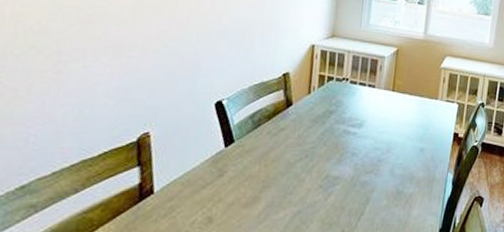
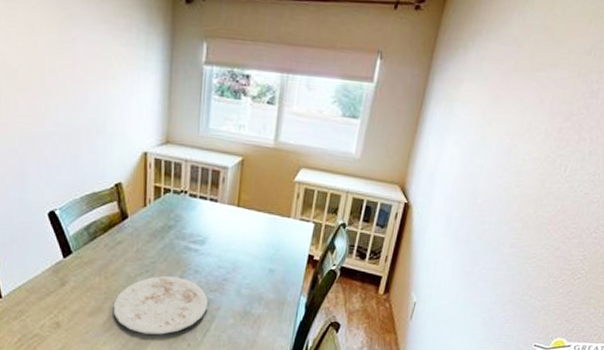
plate: none [269,161,364,223] -> present [113,276,208,335]

